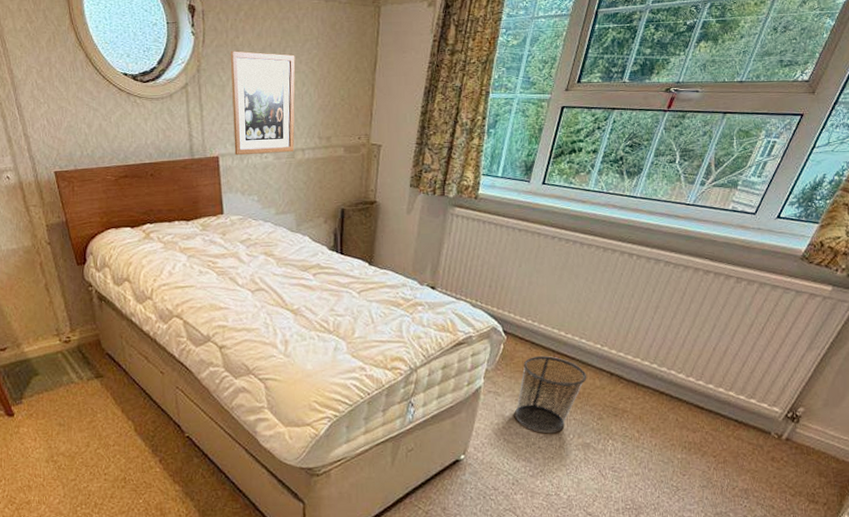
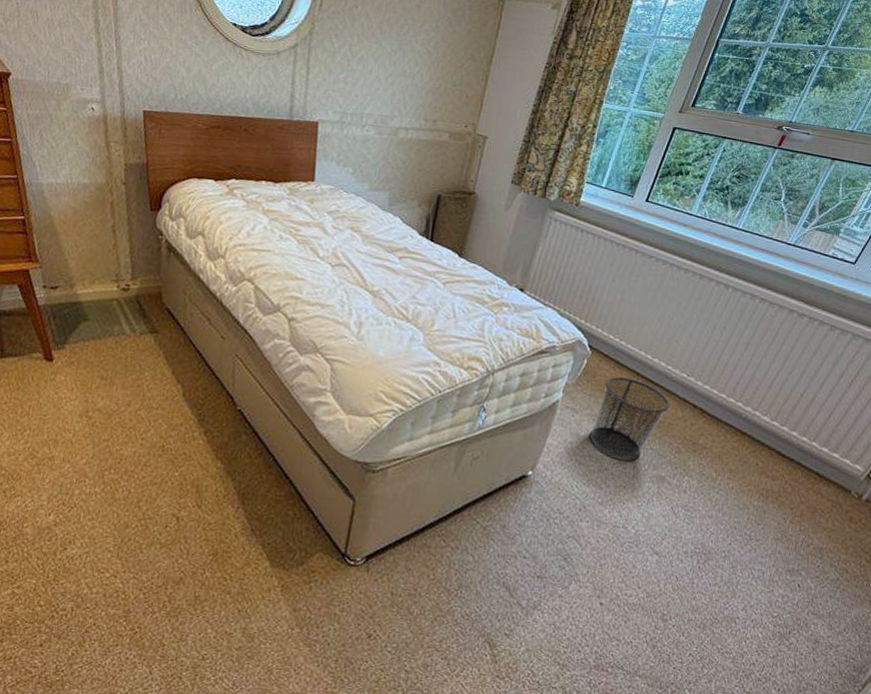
wall art: present [231,51,296,156] -> none [335,19,412,130]

